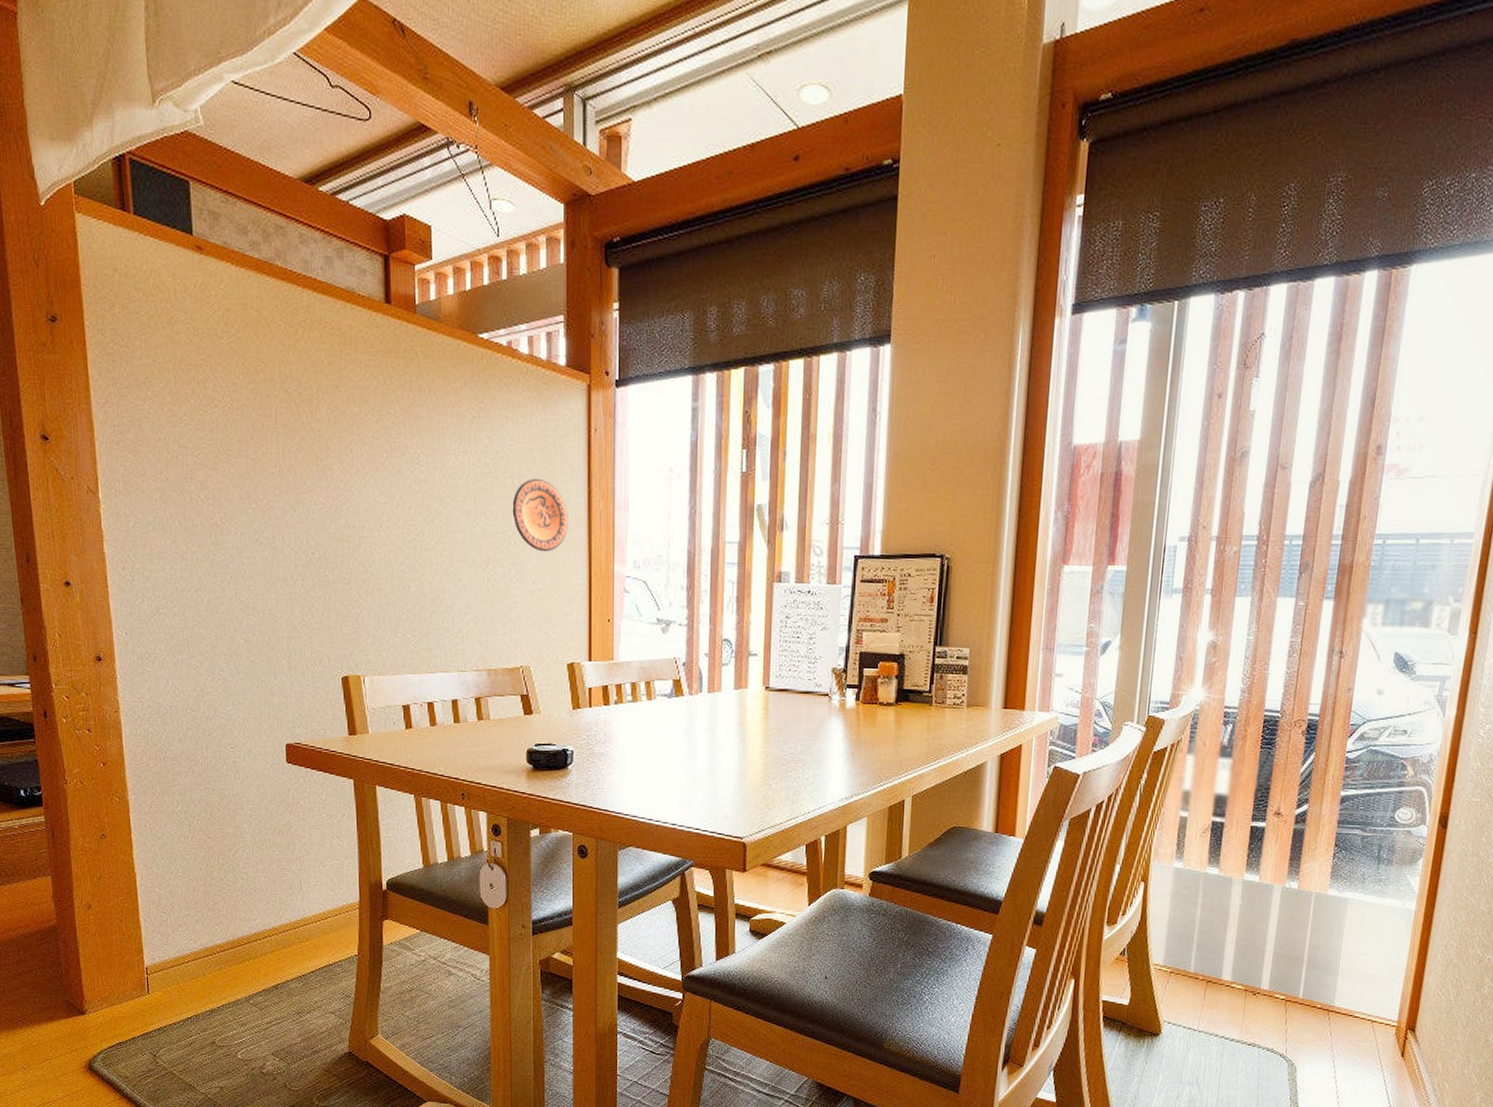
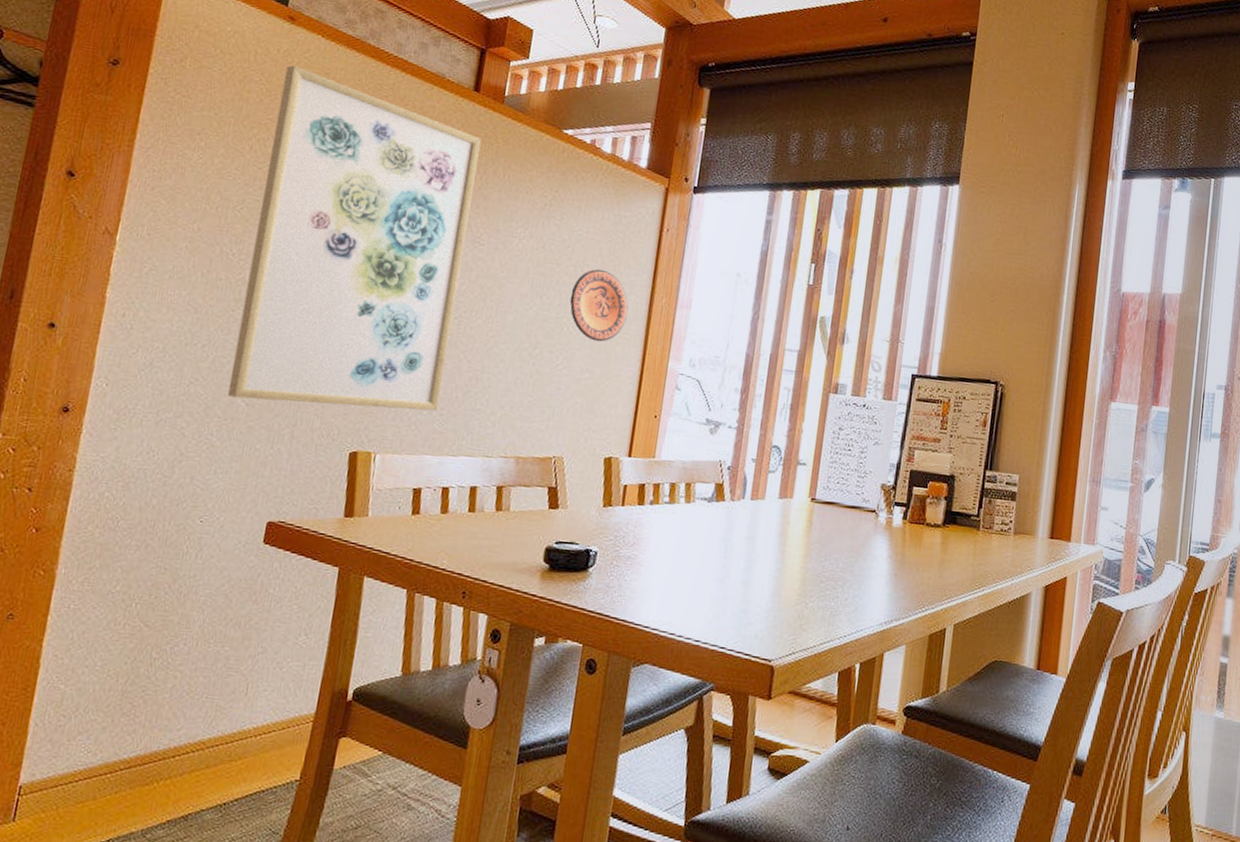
wall art: none [206,298,411,636] -> present [227,65,481,412]

